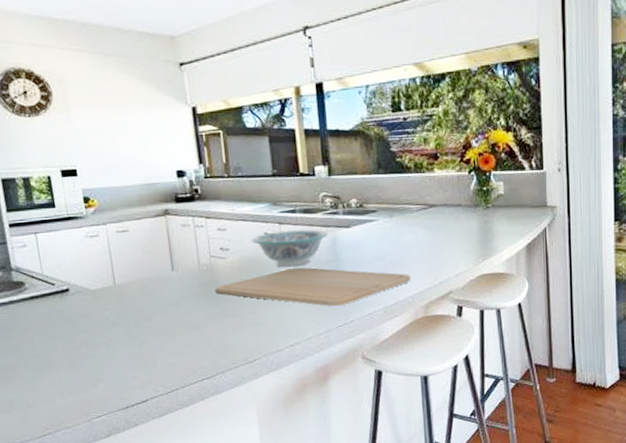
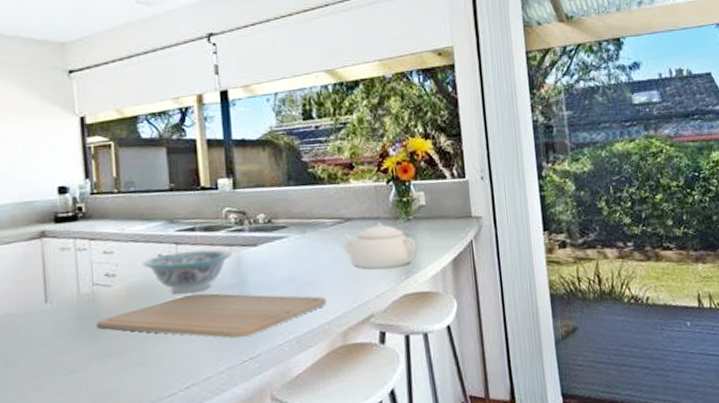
teapot: none [427,209,494,252] -> present [343,222,417,270]

